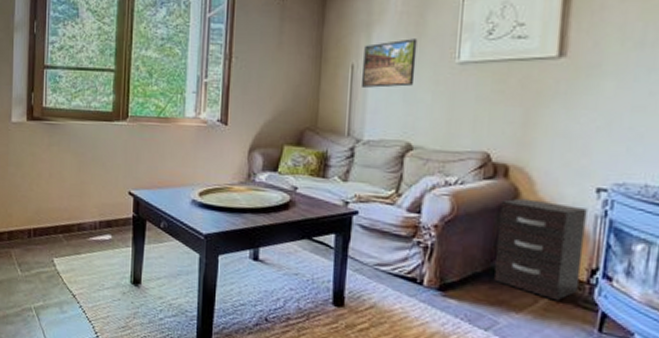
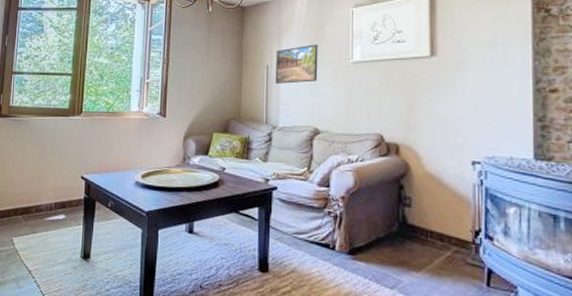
dresser: present [493,198,588,301] -> none [394,171,467,260]

